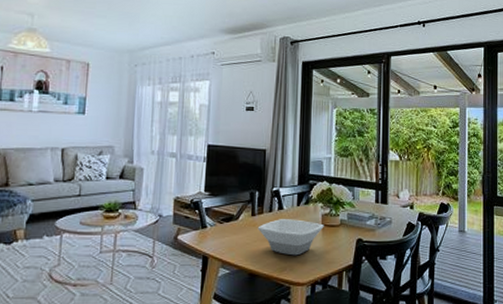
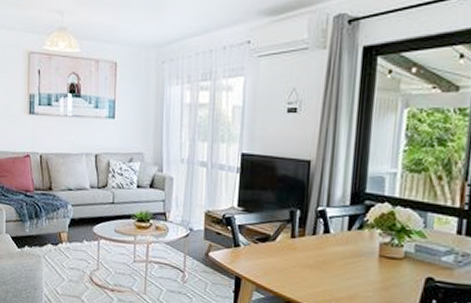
bowl: present [257,219,324,256] -> none [297,244,382,289]

